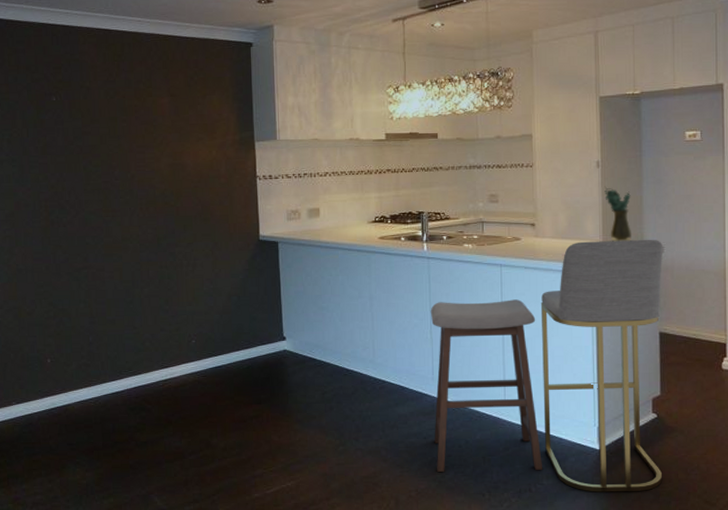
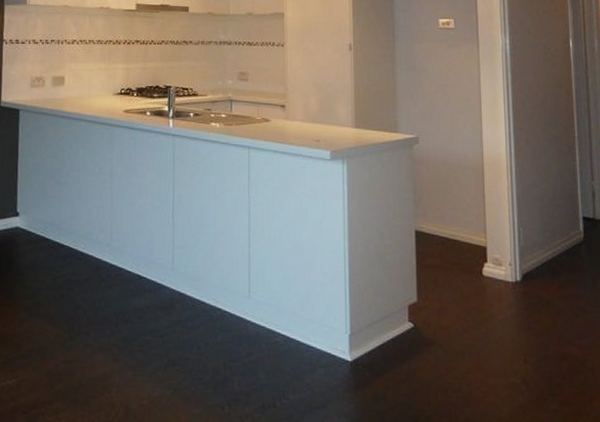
bar stool: present [430,299,543,473] -> none [171,183,289,382]
bar stool: present [540,239,664,492] -> none [289,127,420,415]
vase: present [604,186,632,242] -> none [357,70,386,130]

